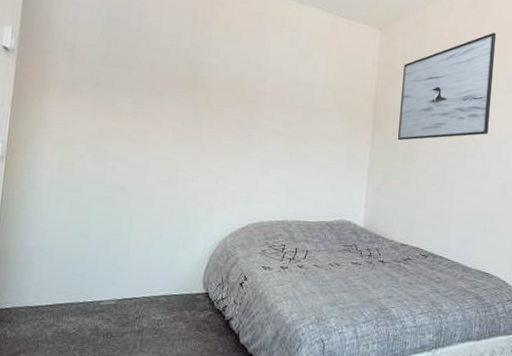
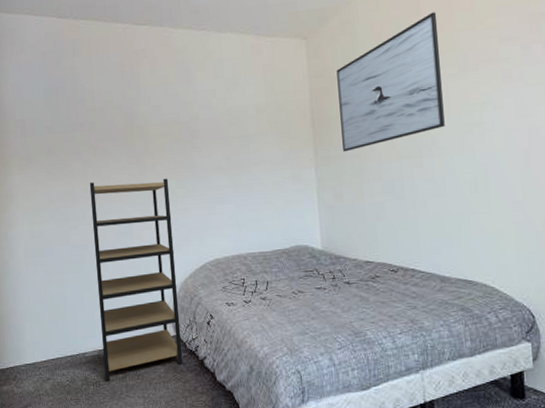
shelving unit: none [118,124,225,333] -> present [89,178,183,381]

